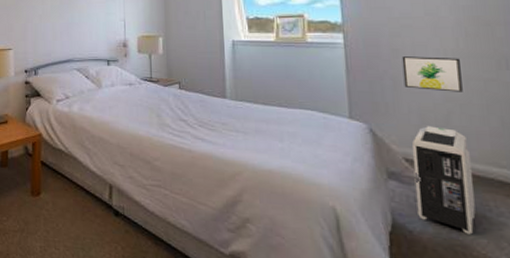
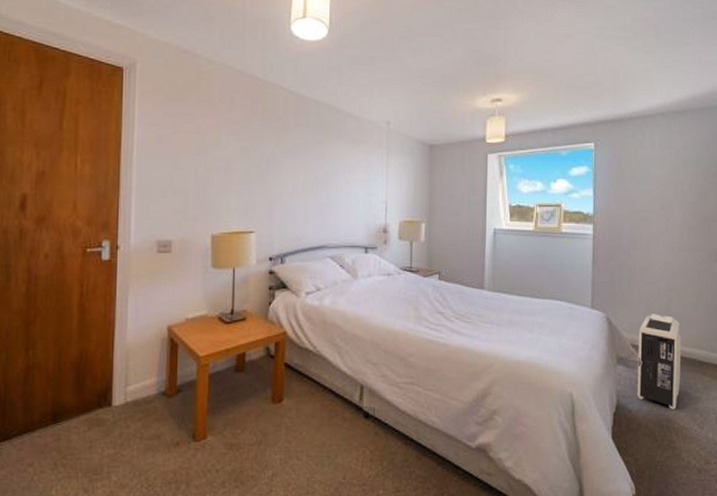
wall art: present [401,56,463,92] -> none [638,248,682,282]

